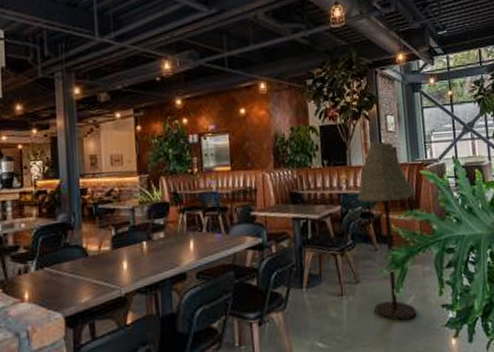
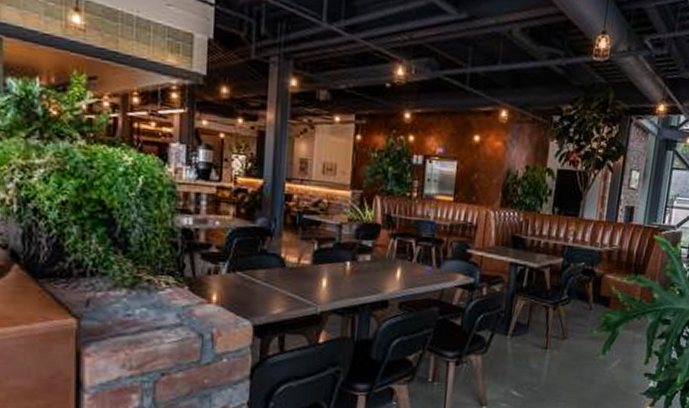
floor lamp: present [357,141,417,321] -> none [576,195,644,383]

